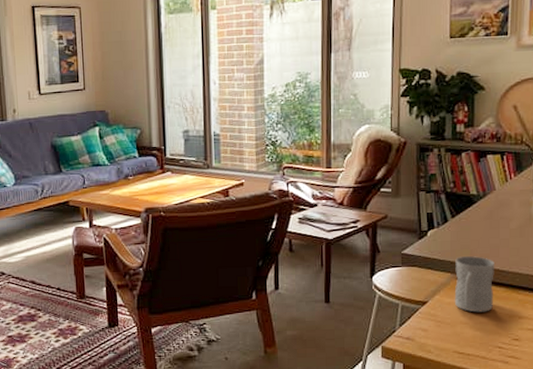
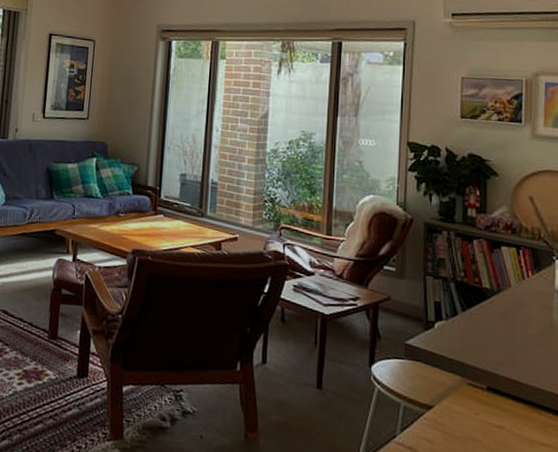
mug: present [454,256,494,313] -> none [464,358,511,431]

